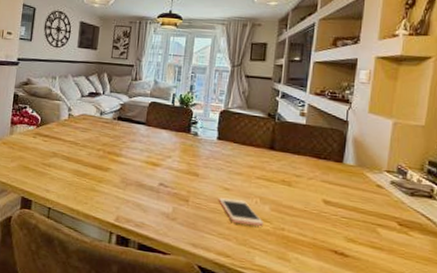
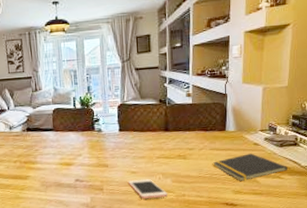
notepad: none [323,195,419,228] -> present [213,153,288,181]

